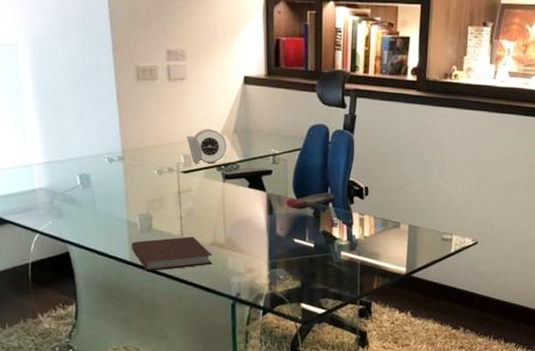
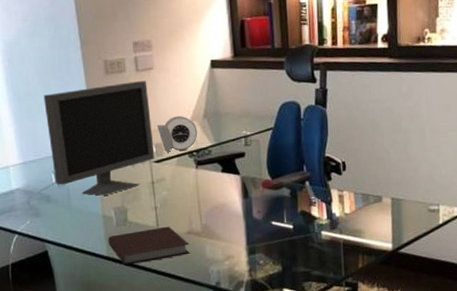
monitor: none [71,90,183,201] -> present [43,81,155,196]

